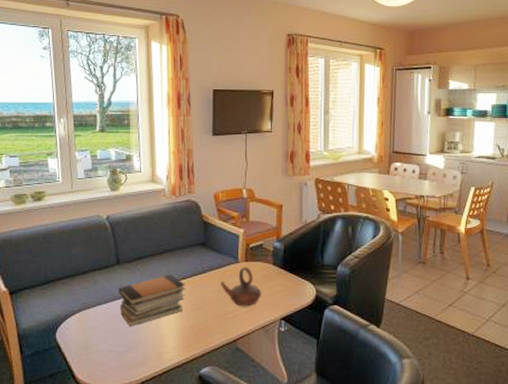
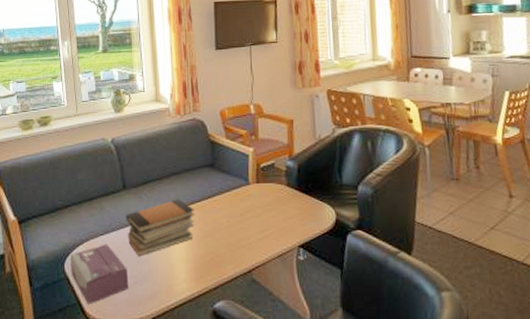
tissue box: none [61,315,119,371] -> present [70,244,129,305]
teapot: present [220,267,261,307] -> none [230,189,276,233]

